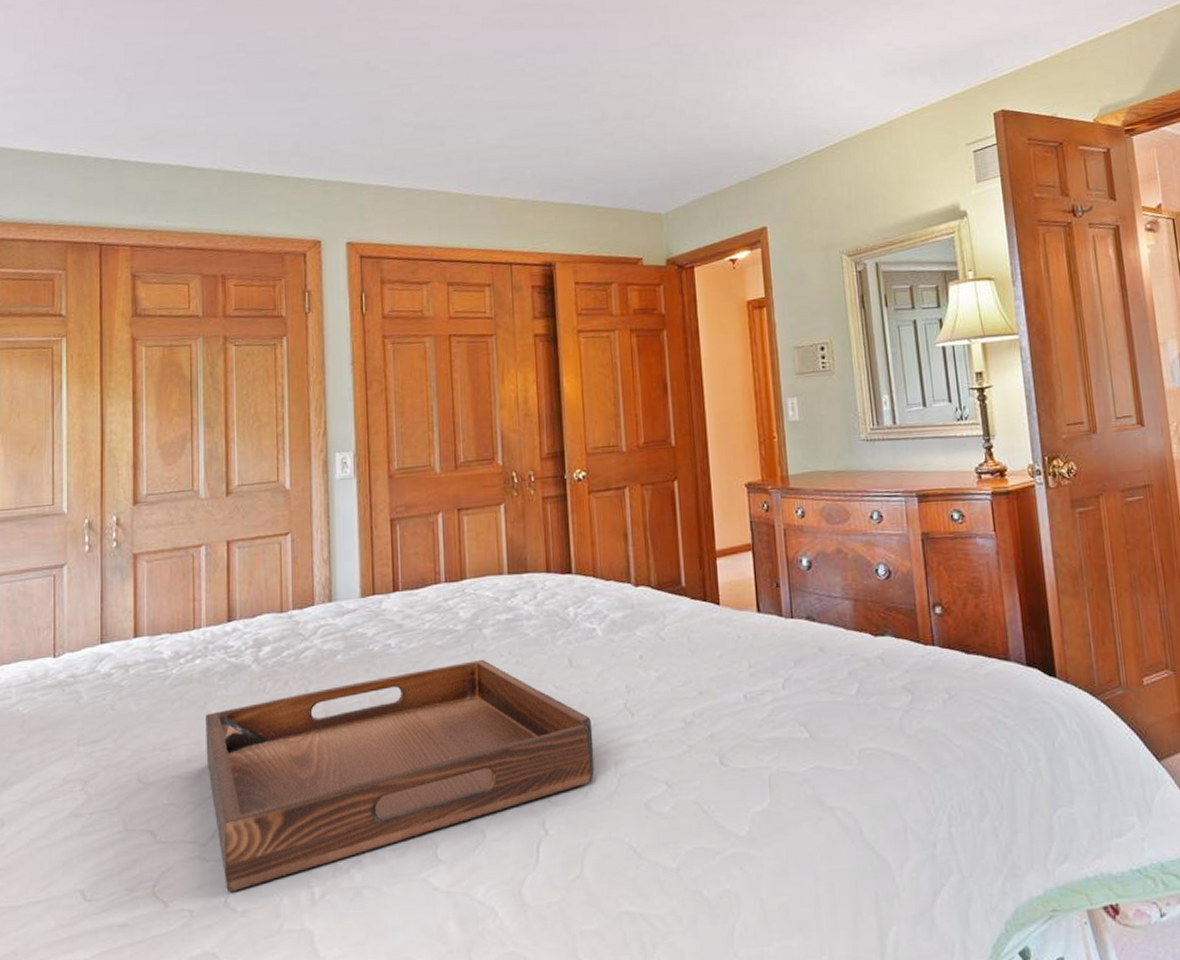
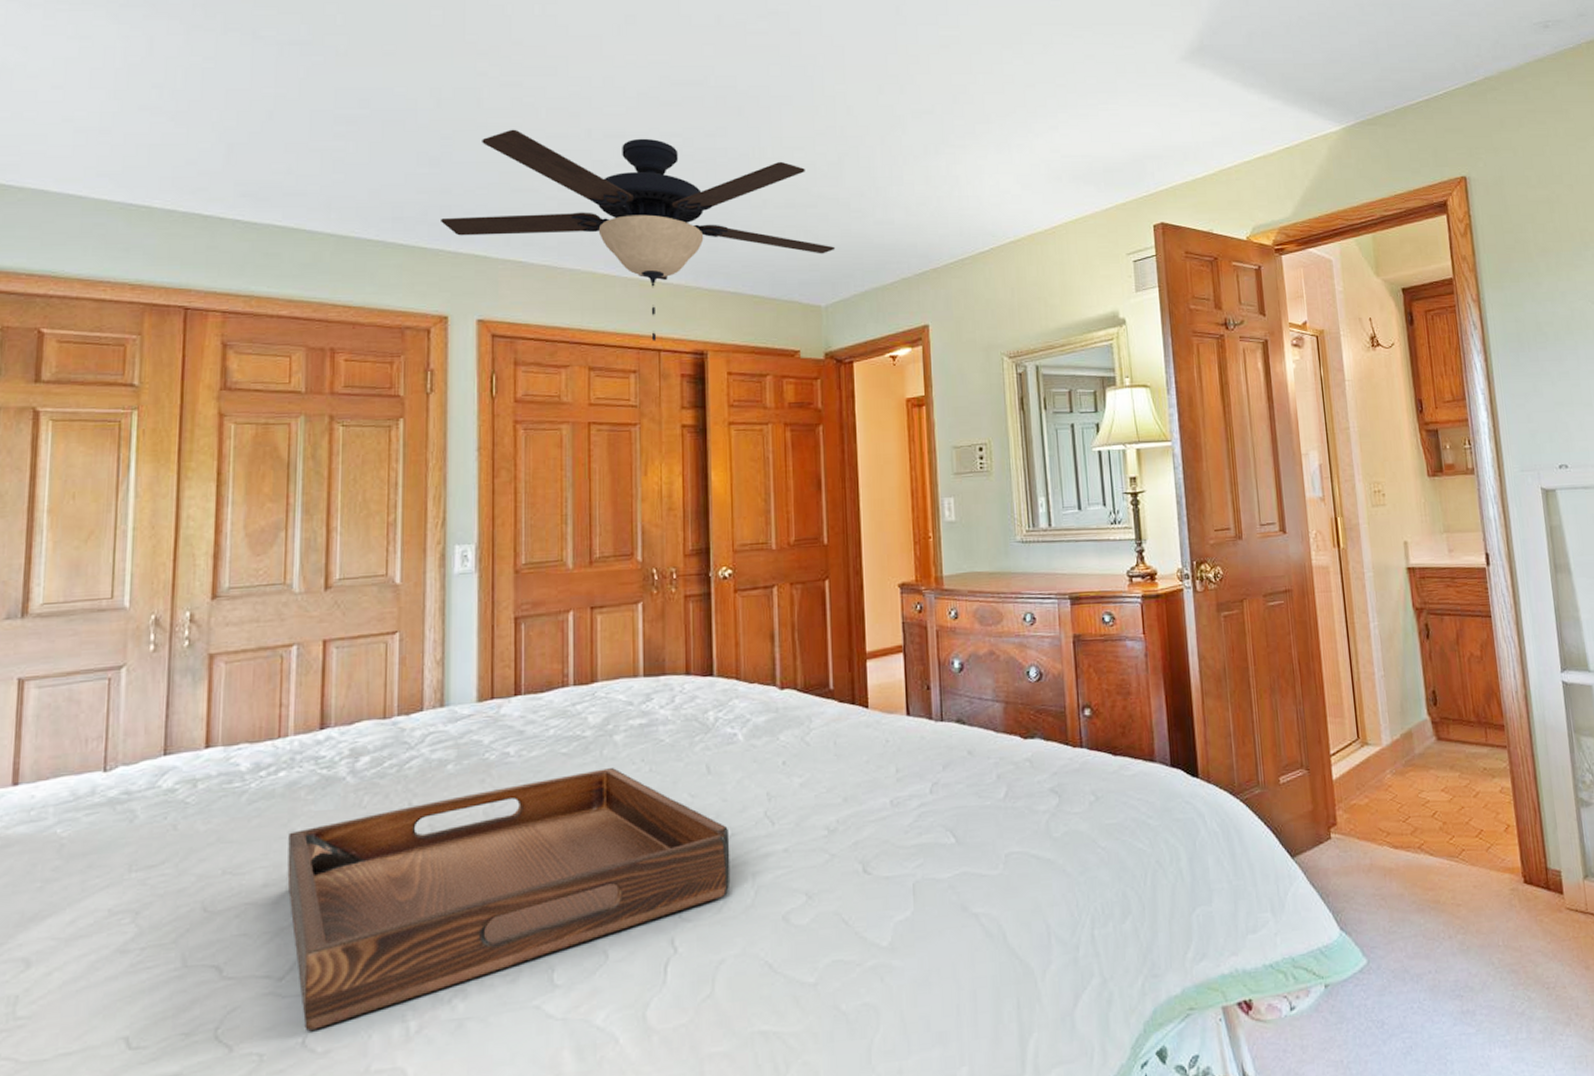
ceiling fan: none [311,61,673,256] -> present [441,129,836,341]

